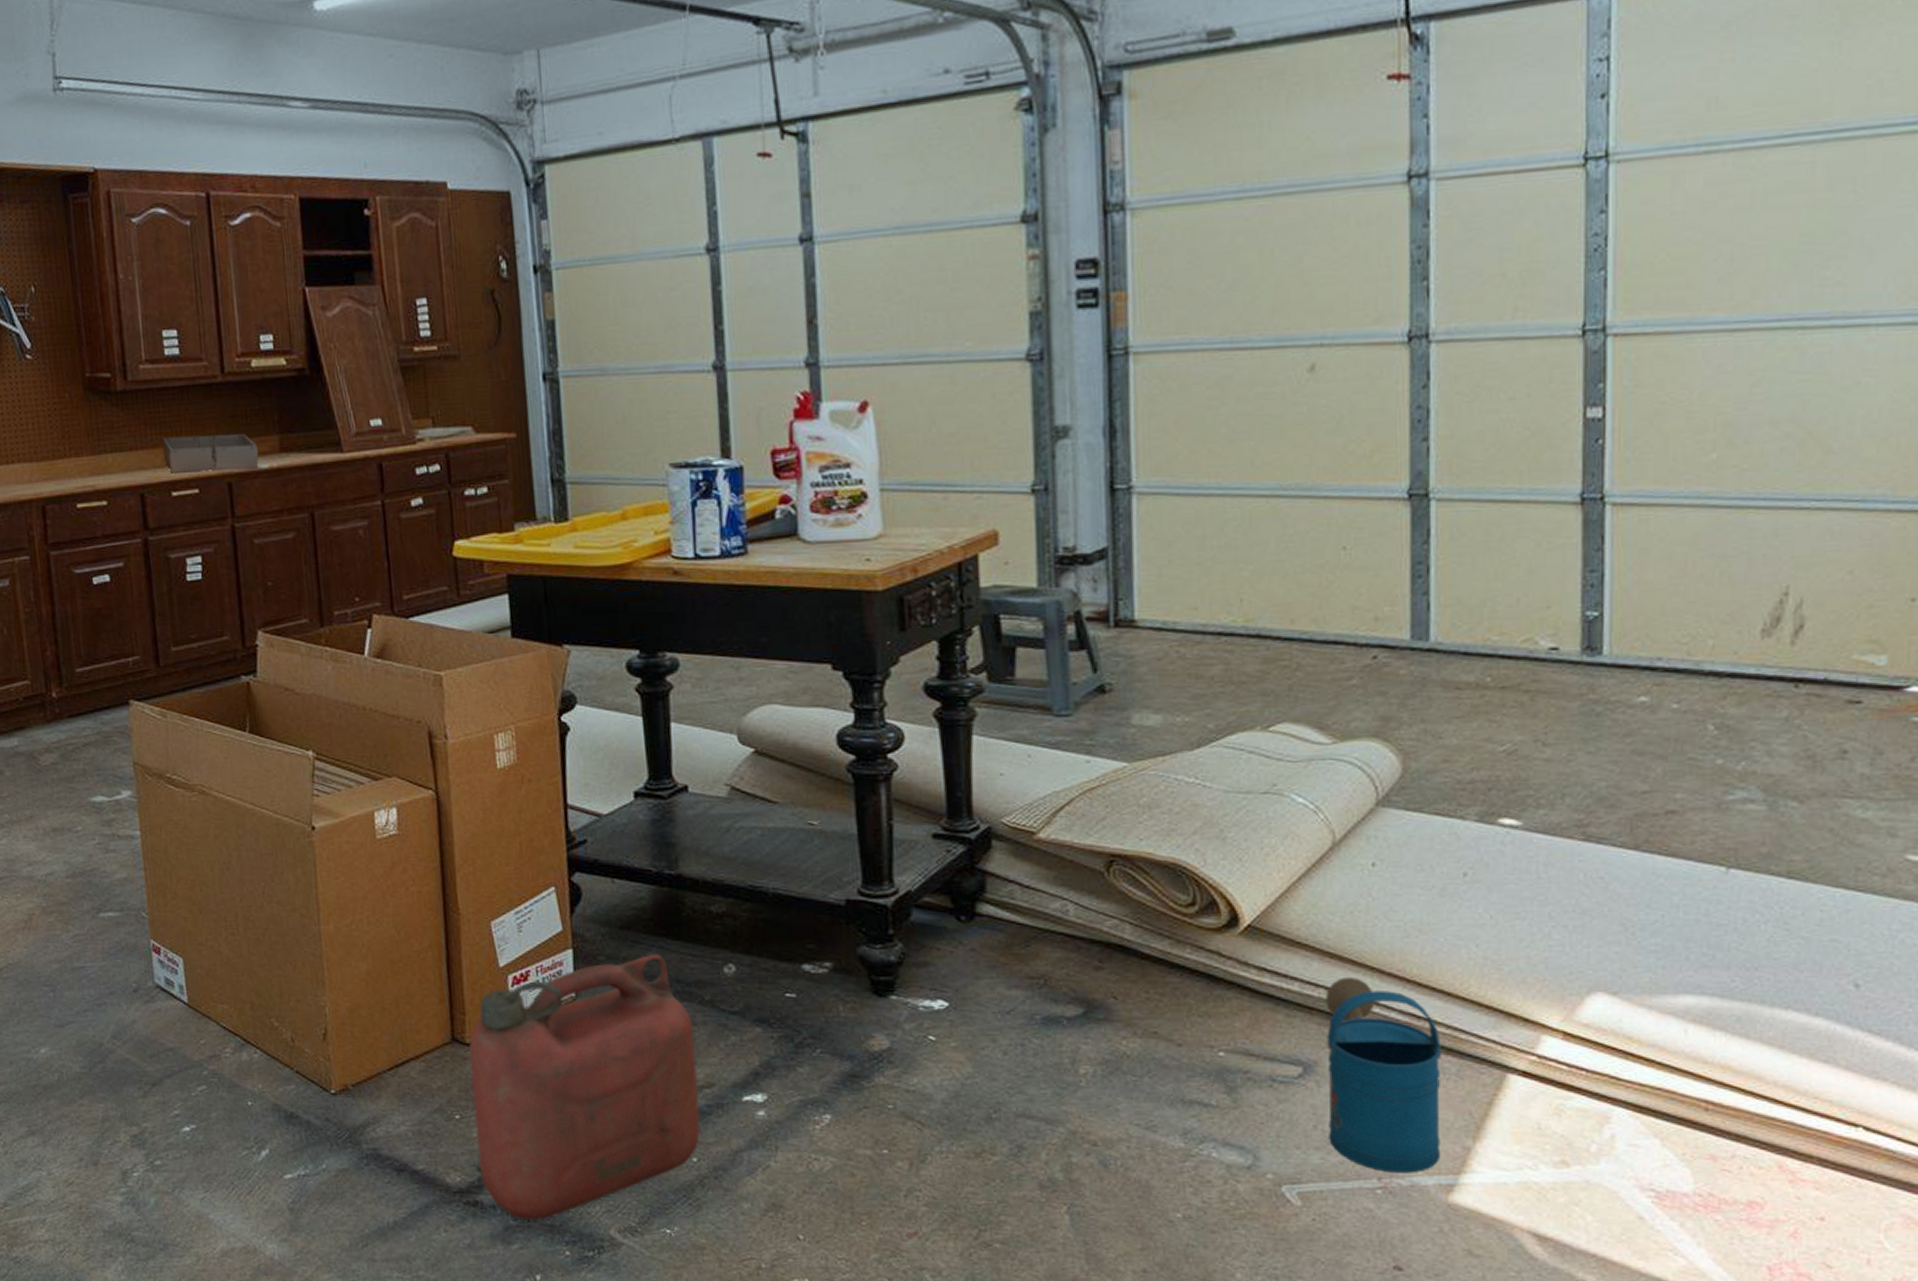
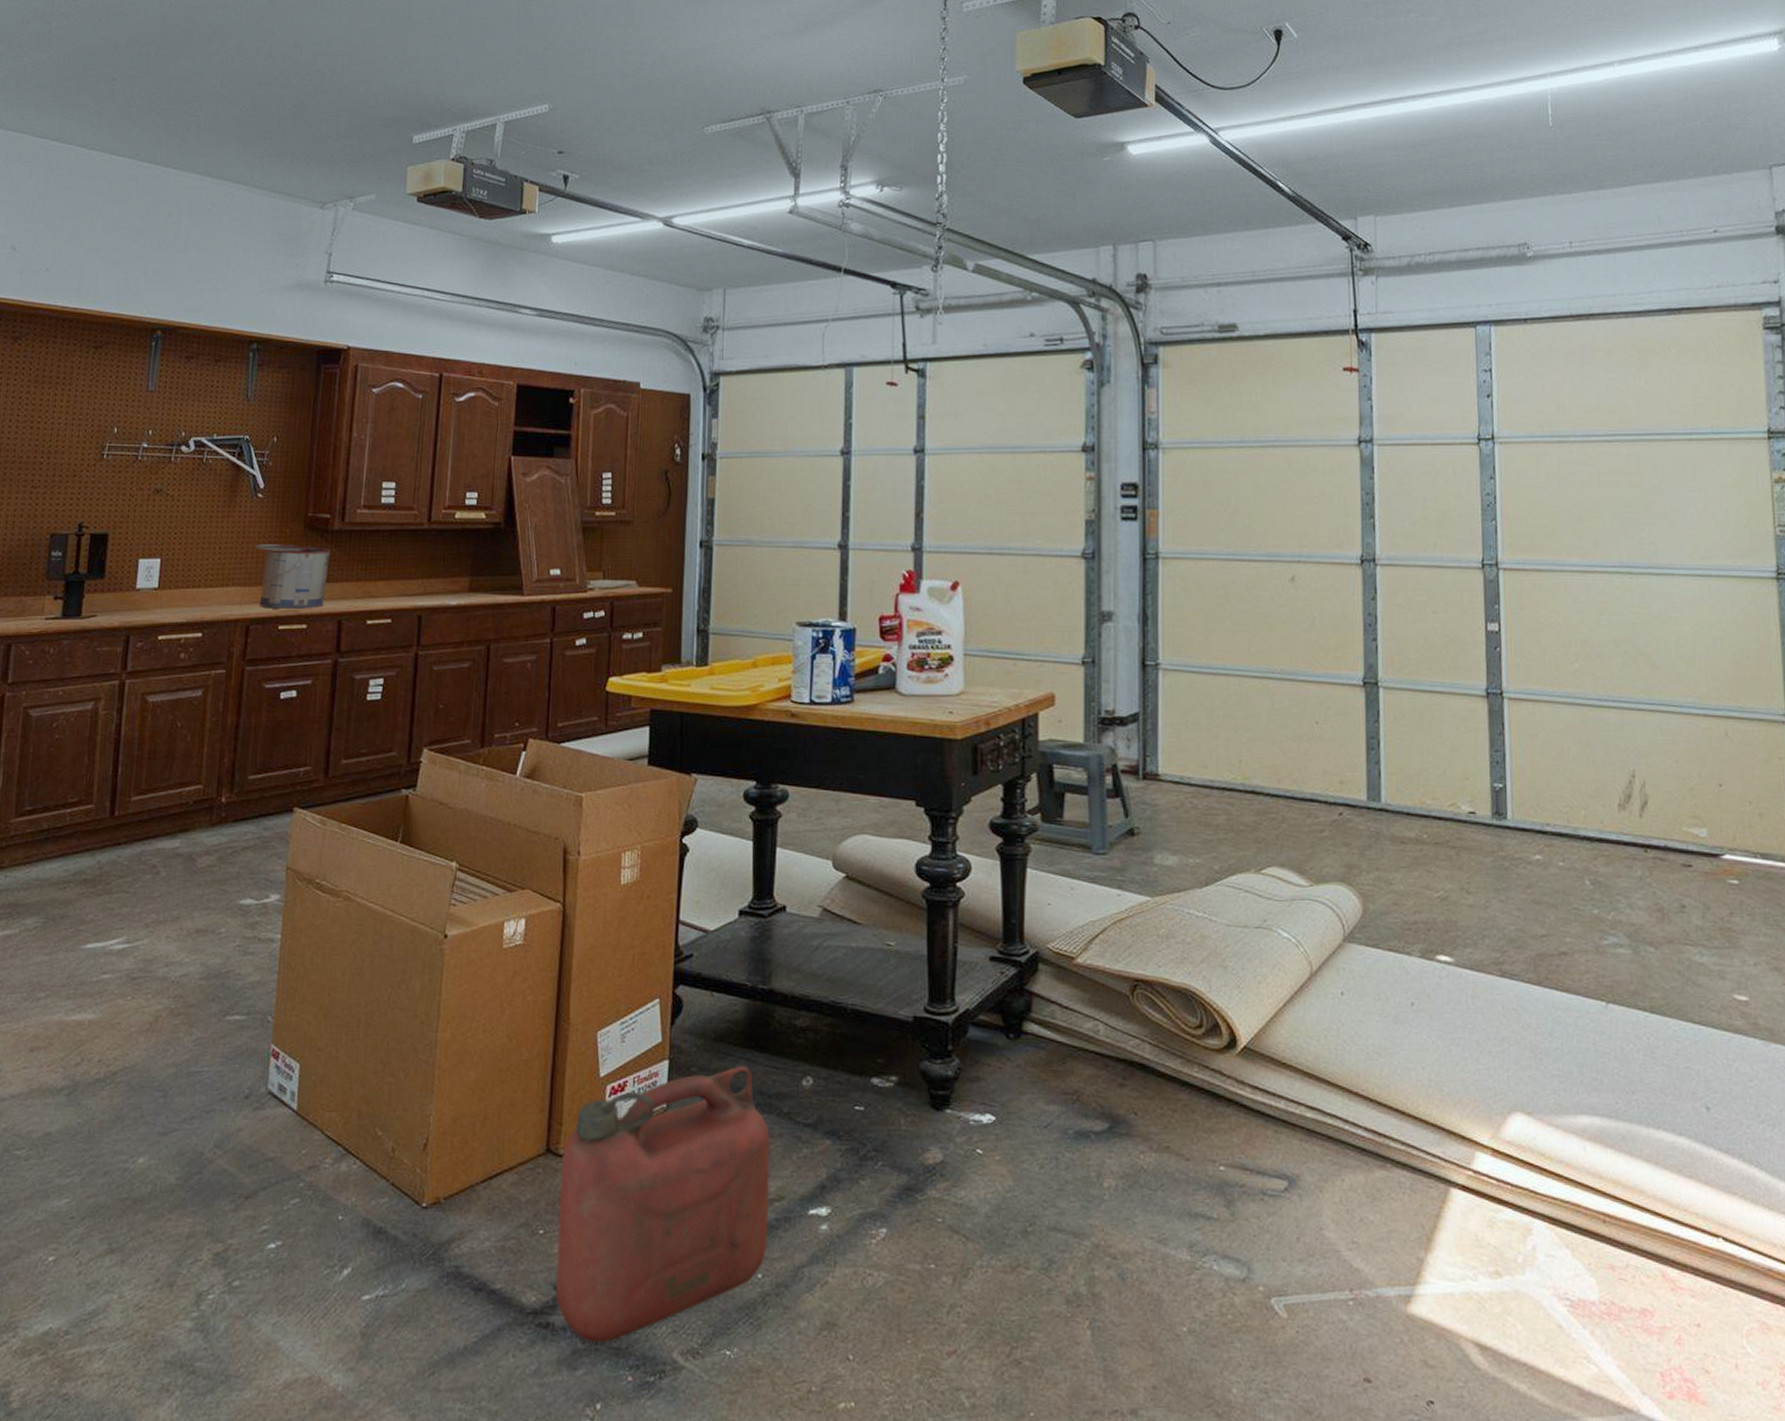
paint can: none [33,410,122,486] -> present [254,544,330,610]
plastic crate: present [161,434,259,473] -> none [364,573,449,605]
watering can: present [1326,976,1441,1173] -> none [1306,1095,1400,1284]

